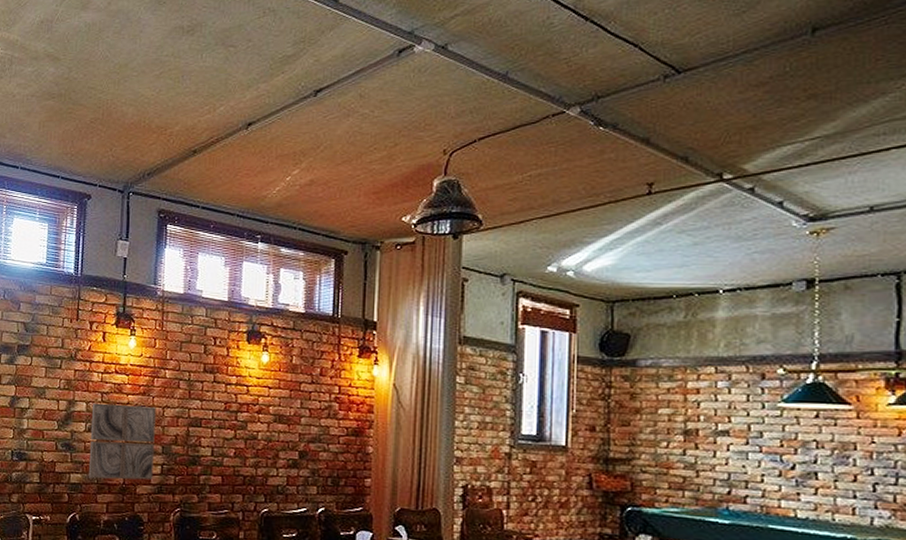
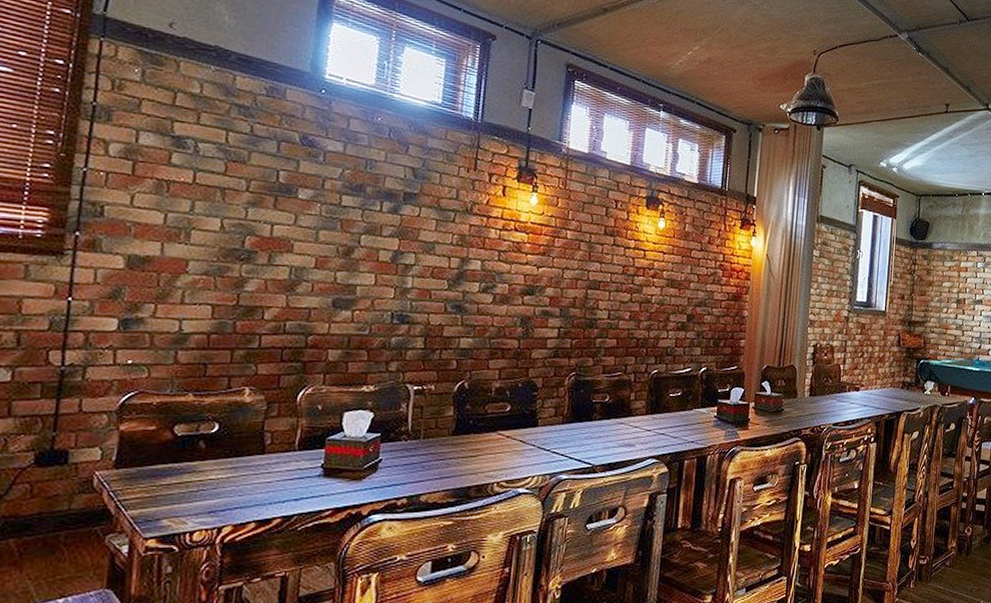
wall art: present [88,403,156,480] -> none [480,261,556,344]

